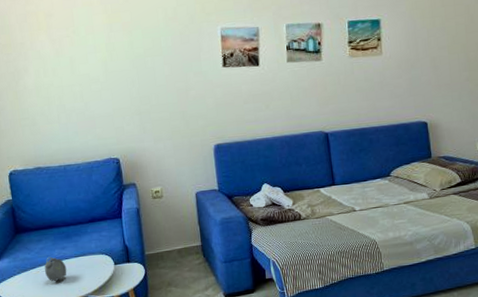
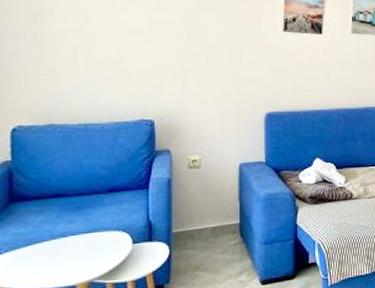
alarm clock: present [44,256,67,282] -> none [42,232,71,263]

